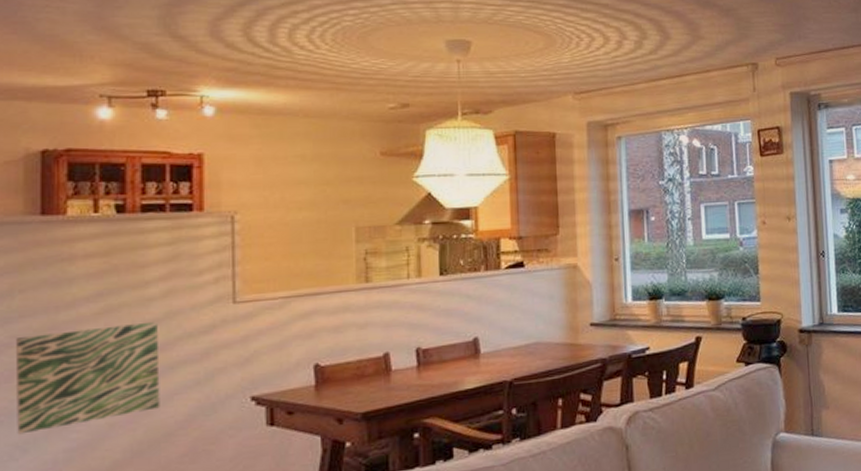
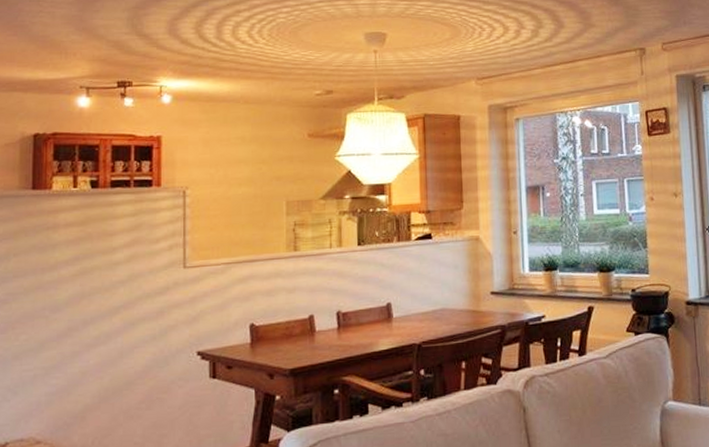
wall art: present [17,321,160,435] -> none [9,282,123,379]

